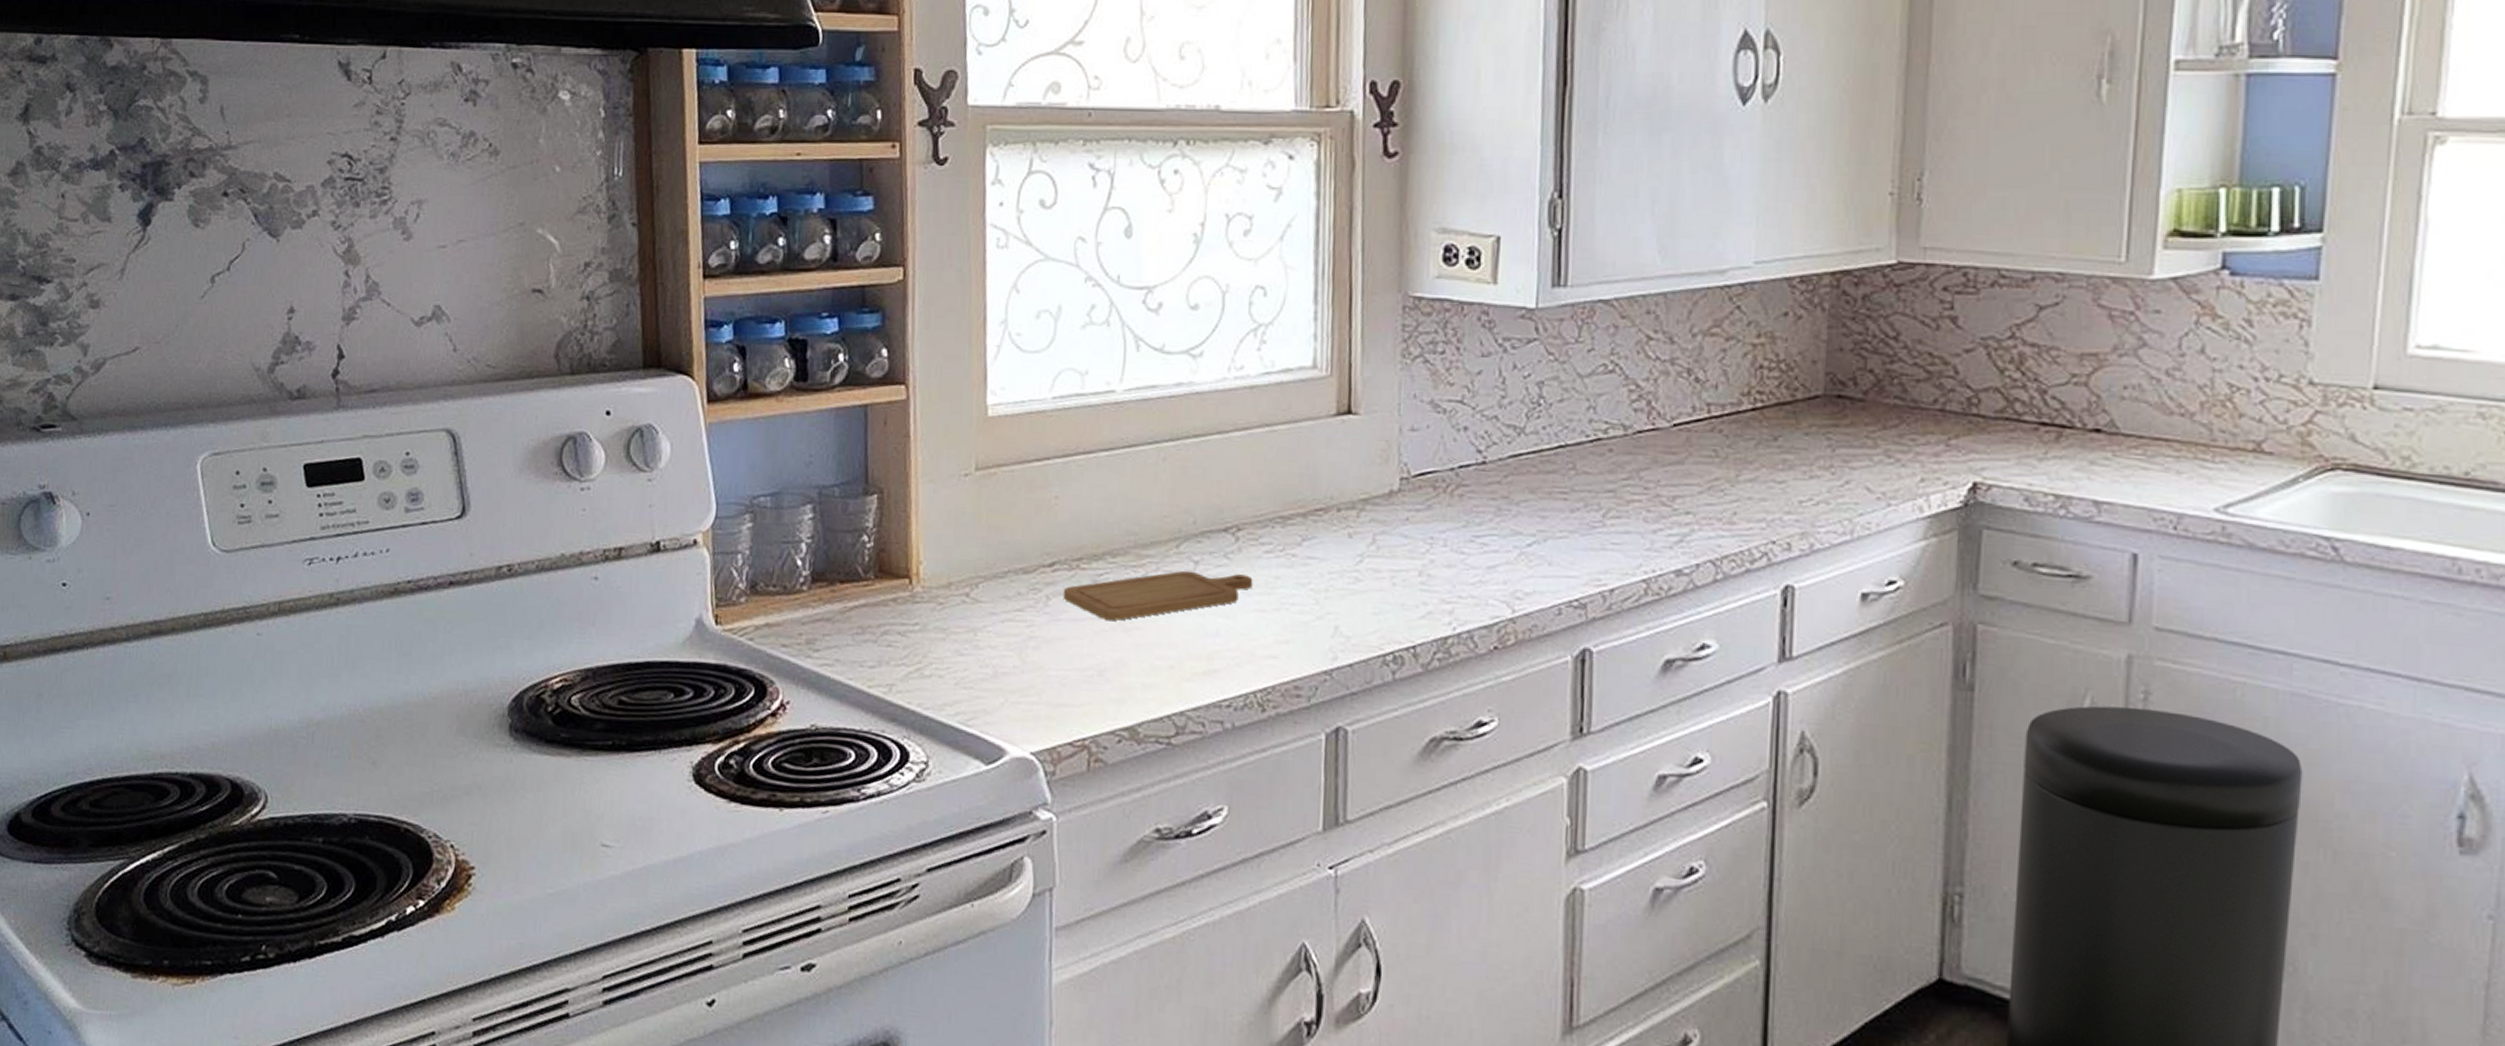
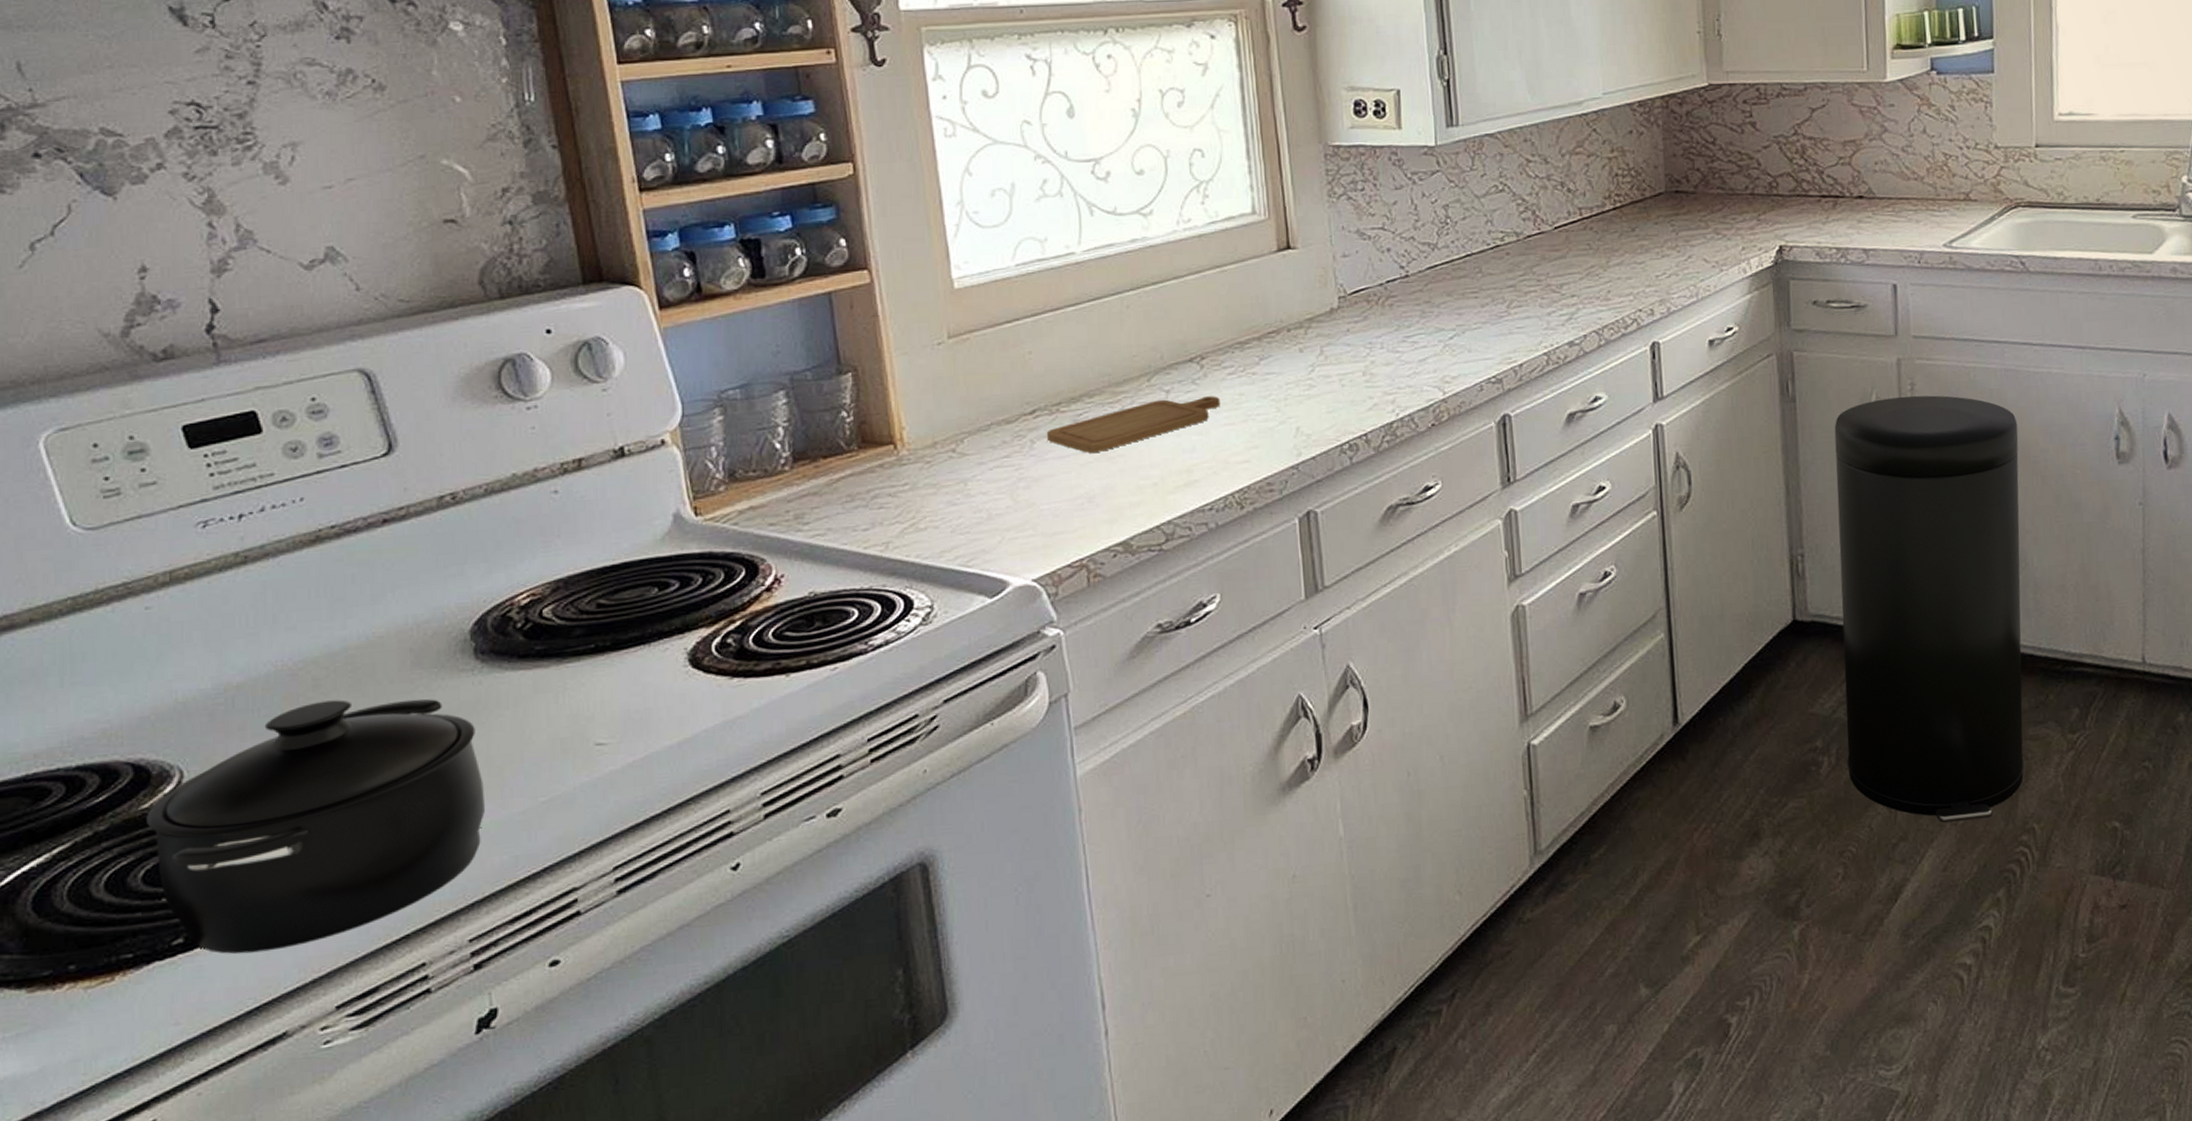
saucepan: none [235,751,503,988] -> present [146,698,485,955]

